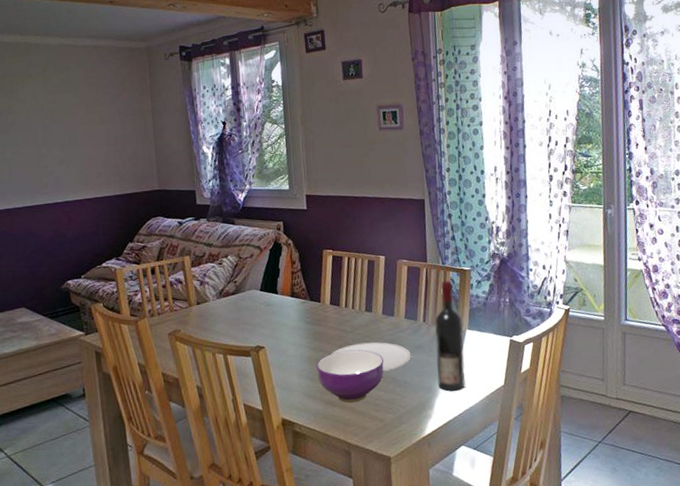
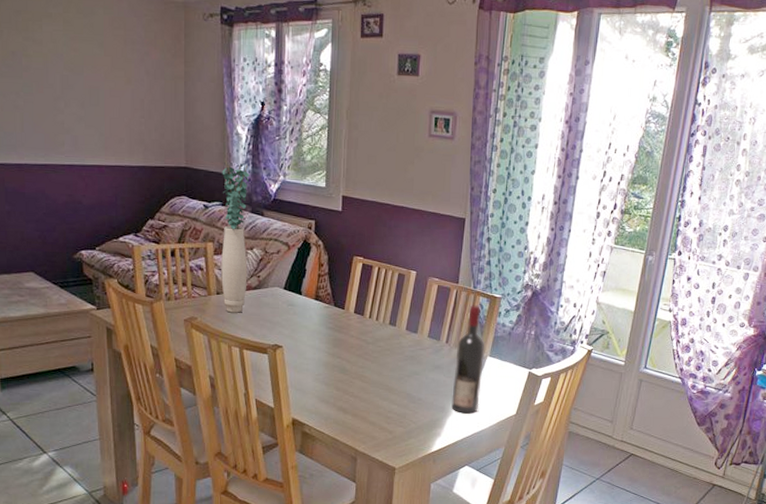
vase: none [192,178,225,321] -> present [221,160,250,313]
bowl: present [316,350,384,403] -> none [333,360,402,413]
plate: present [331,342,411,372] -> none [349,355,429,387]

